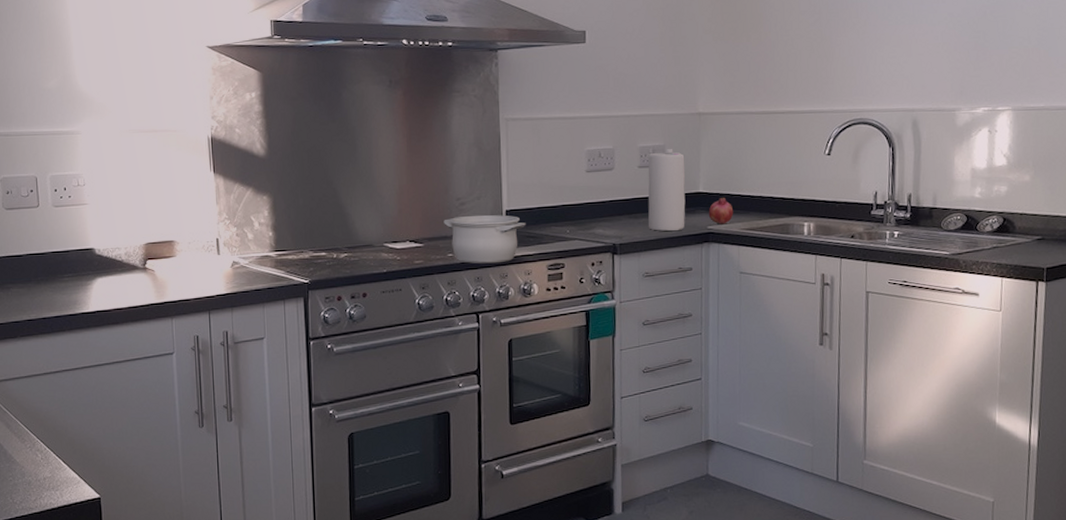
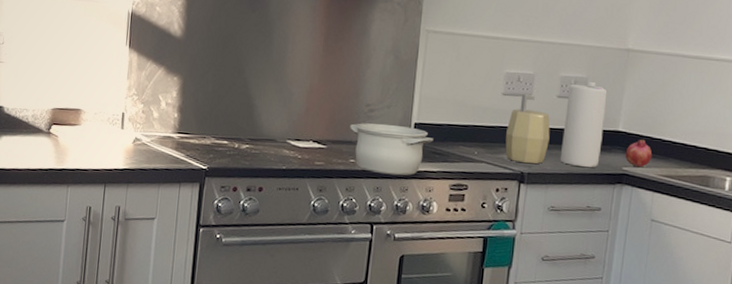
soap dispenser: none [594,168,636,235] -> present [505,93,550,165]

